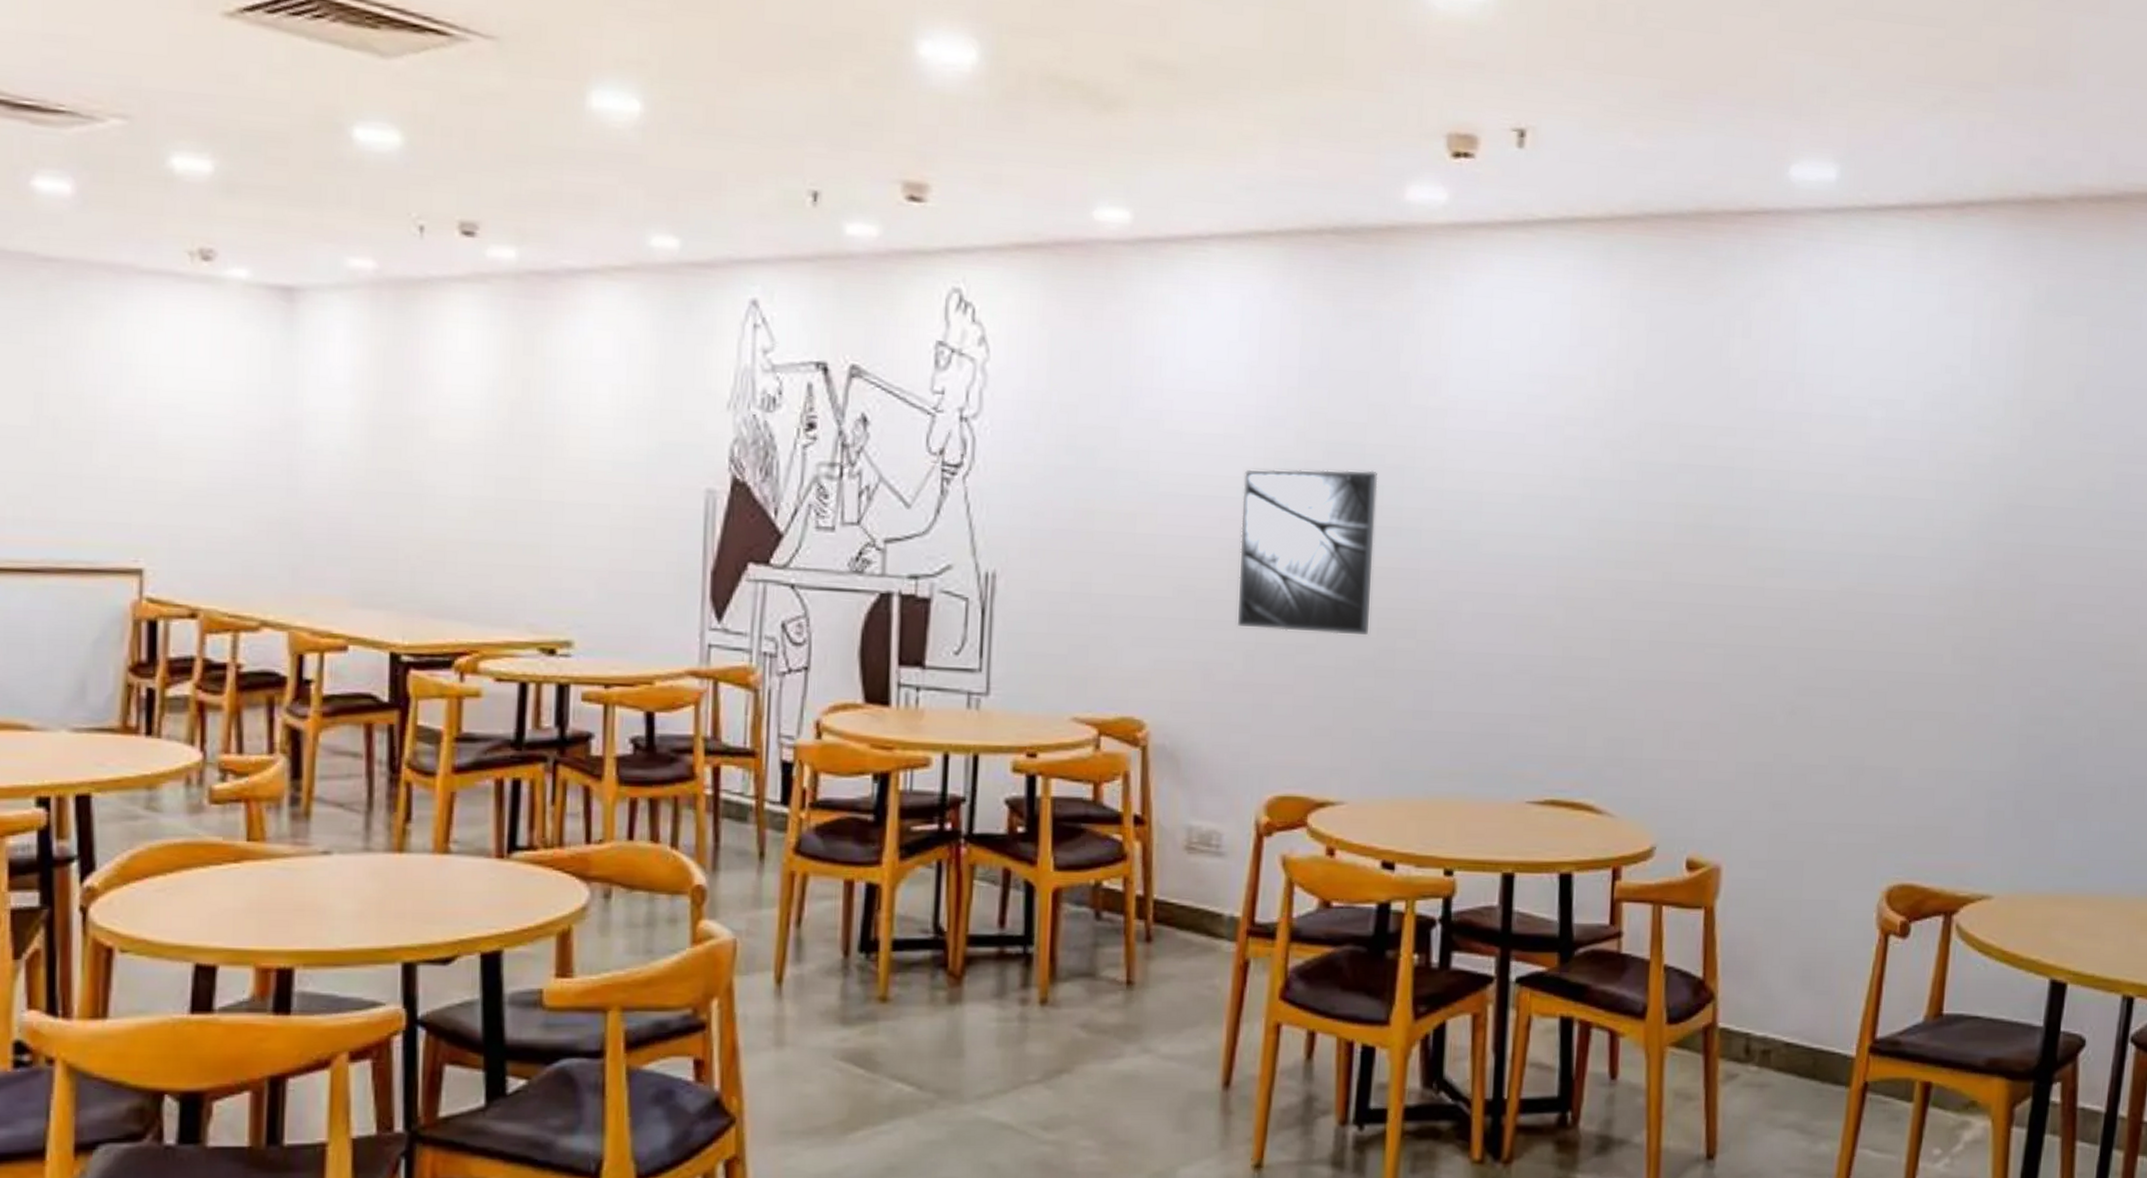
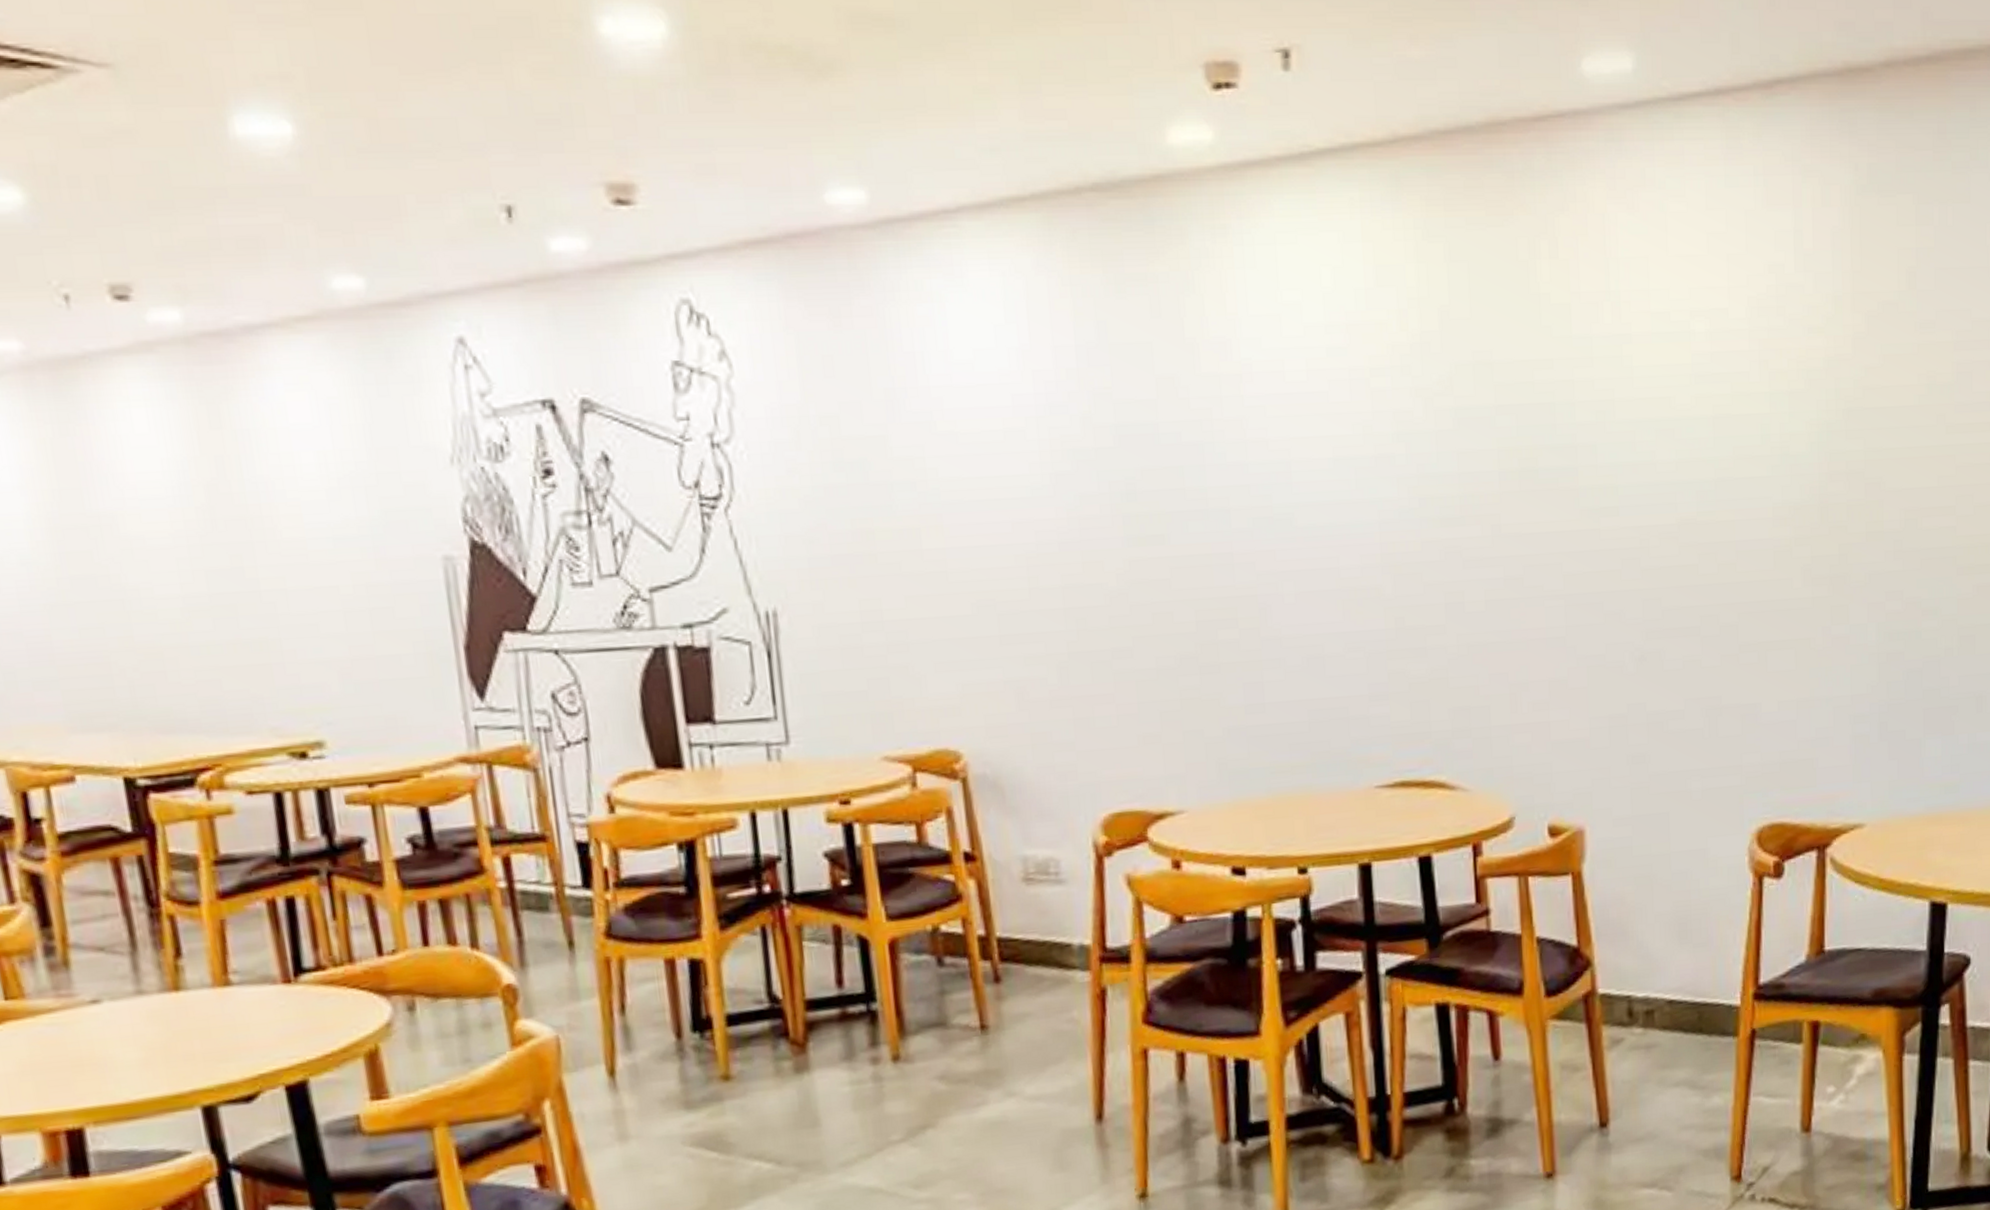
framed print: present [1238,469,1377,636] -> none [1032,451,1187,637]

